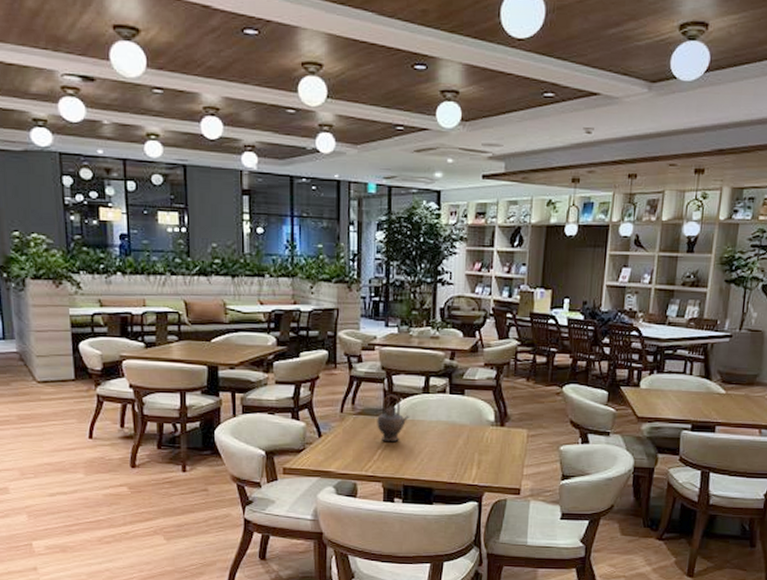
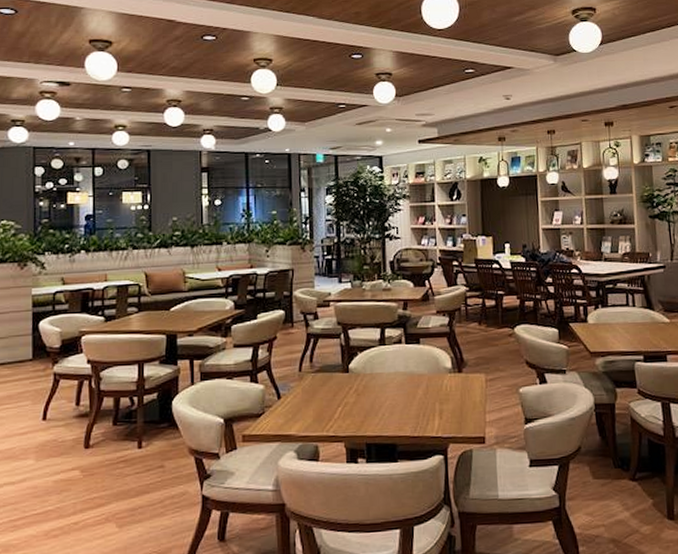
teapot: present [377,394,410,443] -> none [336,348,368,399]

